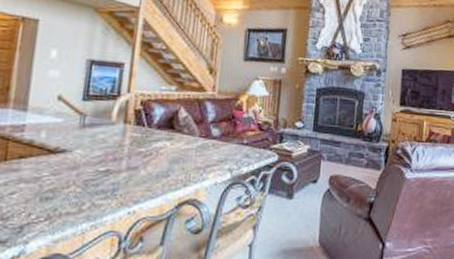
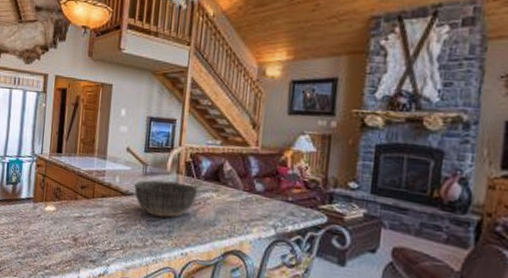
bowl: none [67,132,150,174] -> present [134,180,199,218]

